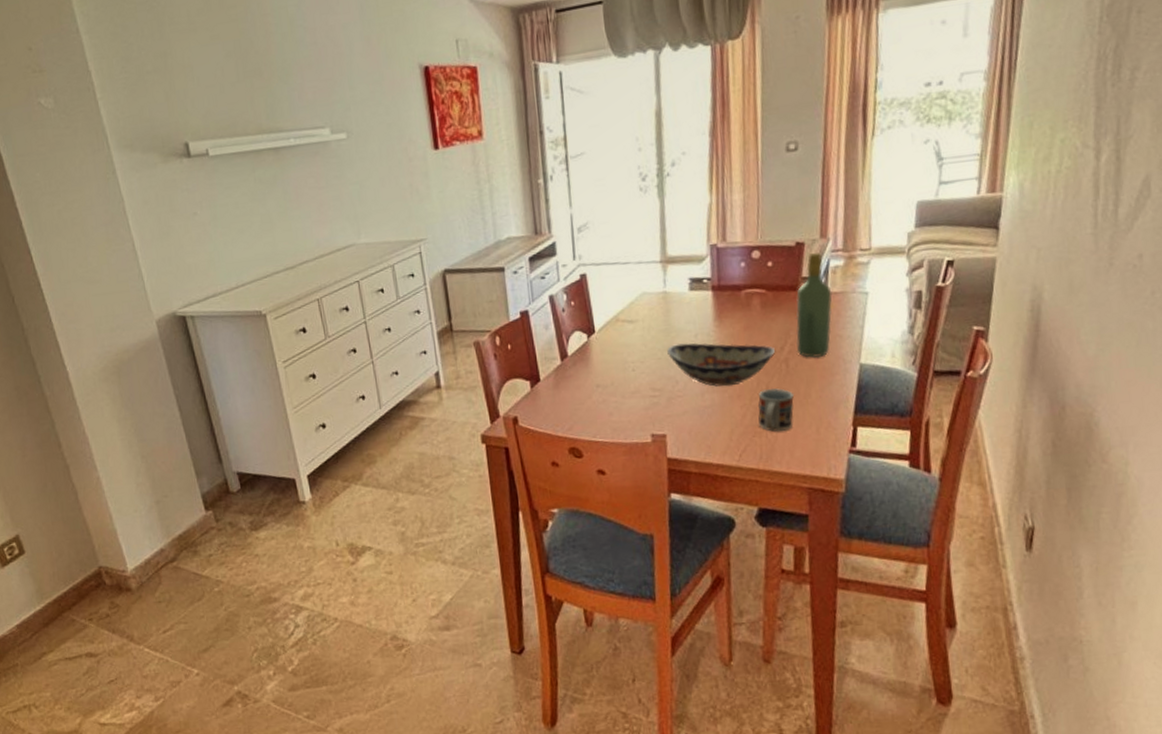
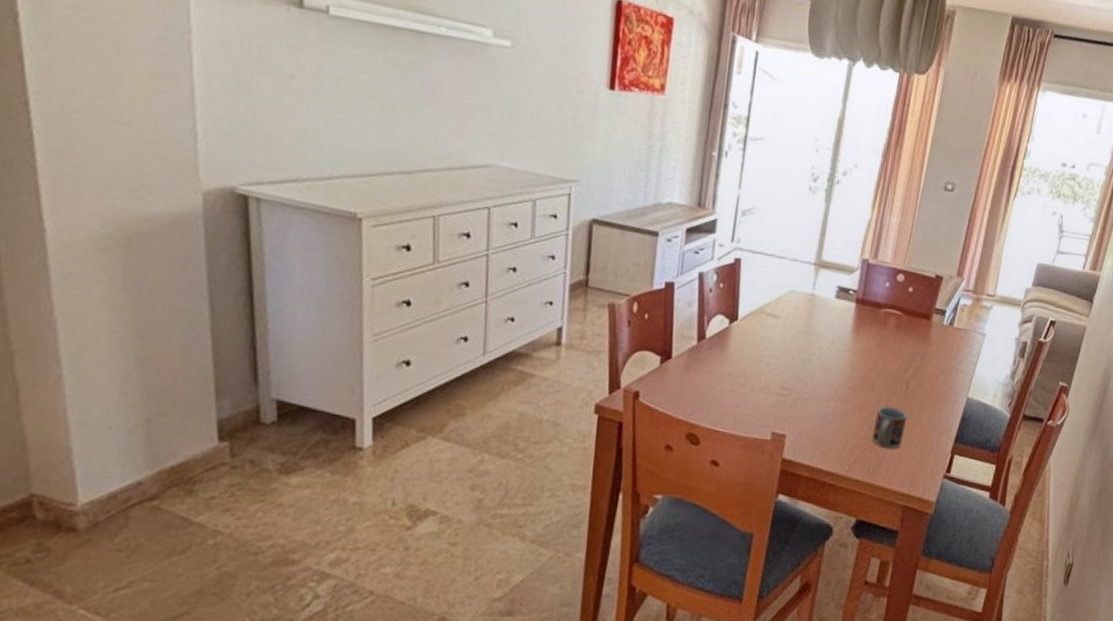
decorative bowl: present [667,343,776,387] -> none [803,347,901,398]
wine bottle: present [796,253,833,358] -> none [917,288,957,386]

